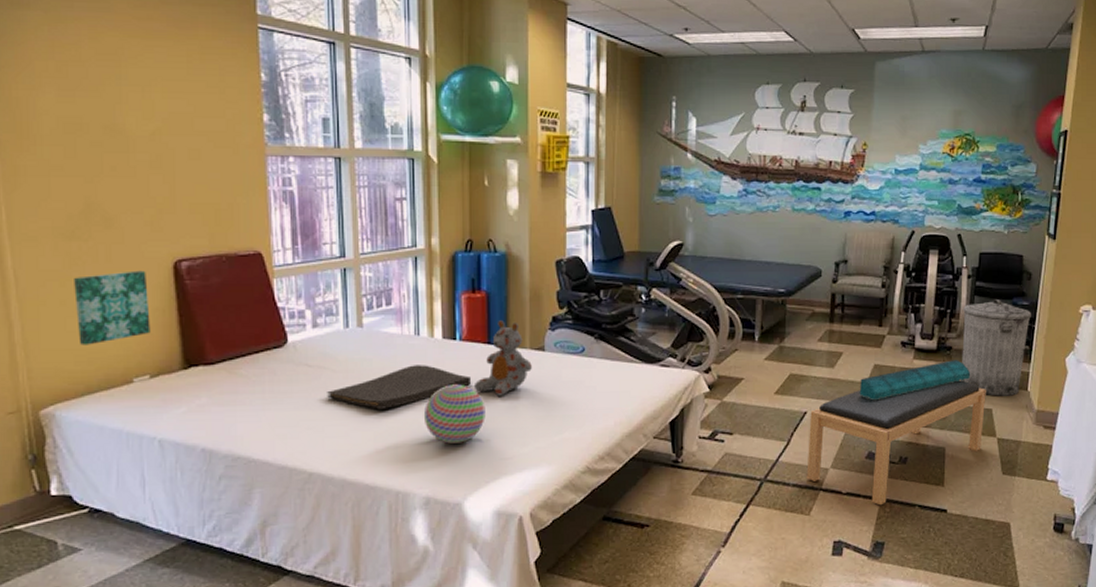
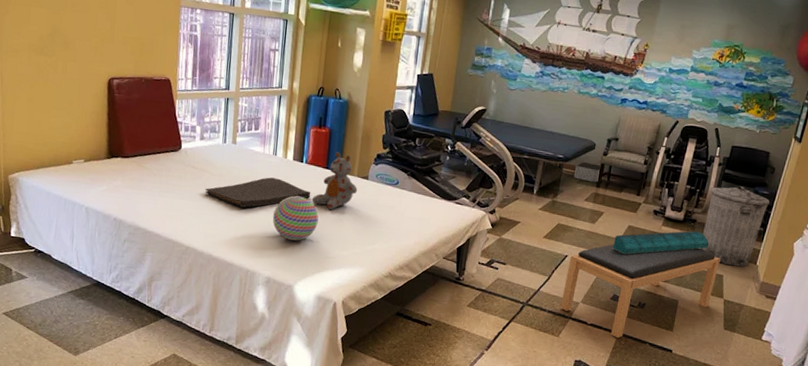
wall art: present [74,270,151,345] -> none [39,82,89,133]
storage bin: none [800,293,831,318] -> present [573,161,600,183]

